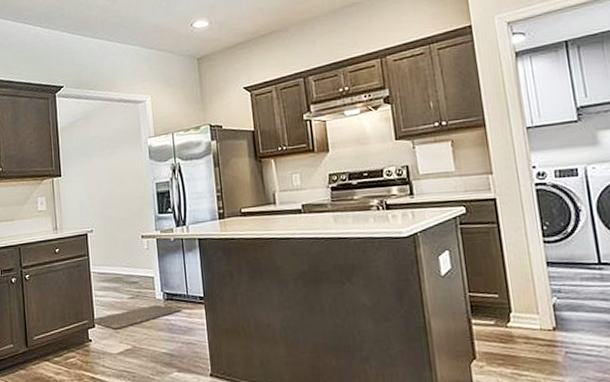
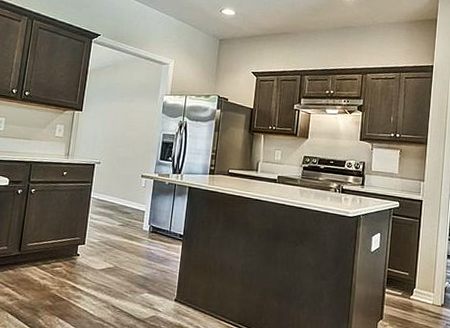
doormat: present [92,305,183,330] -> none [83,234,164,250]

